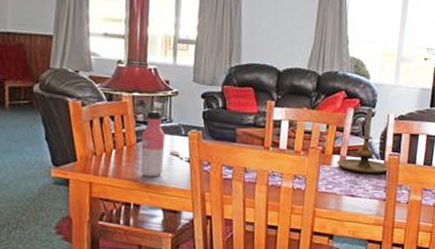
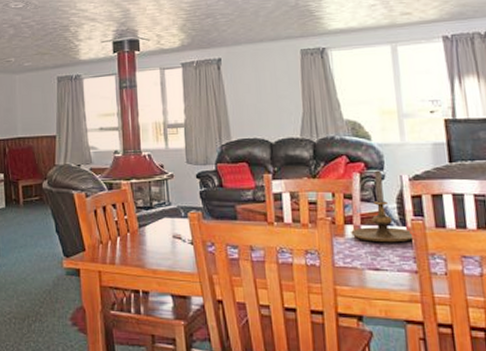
water bottle: present [140,111,166,177] -> none [142,196,168,262]

